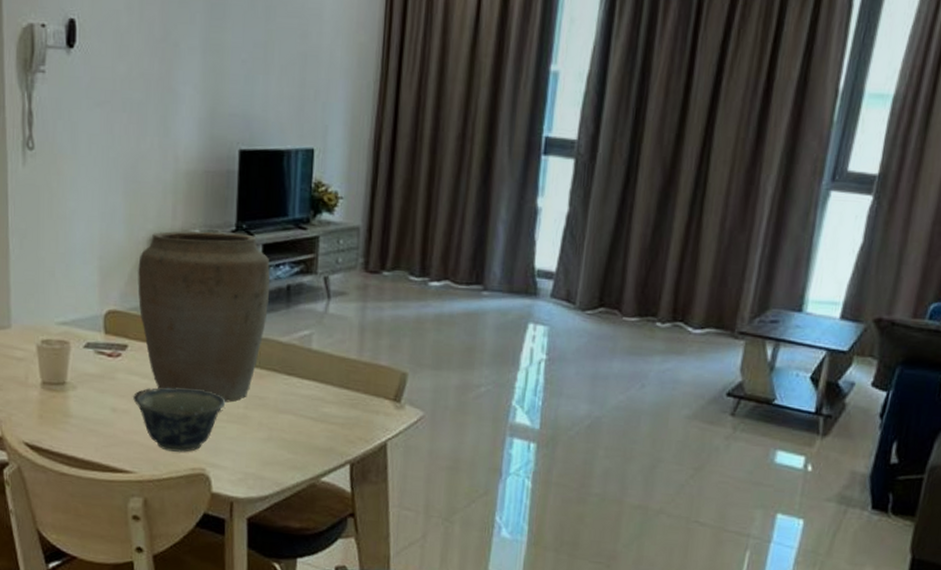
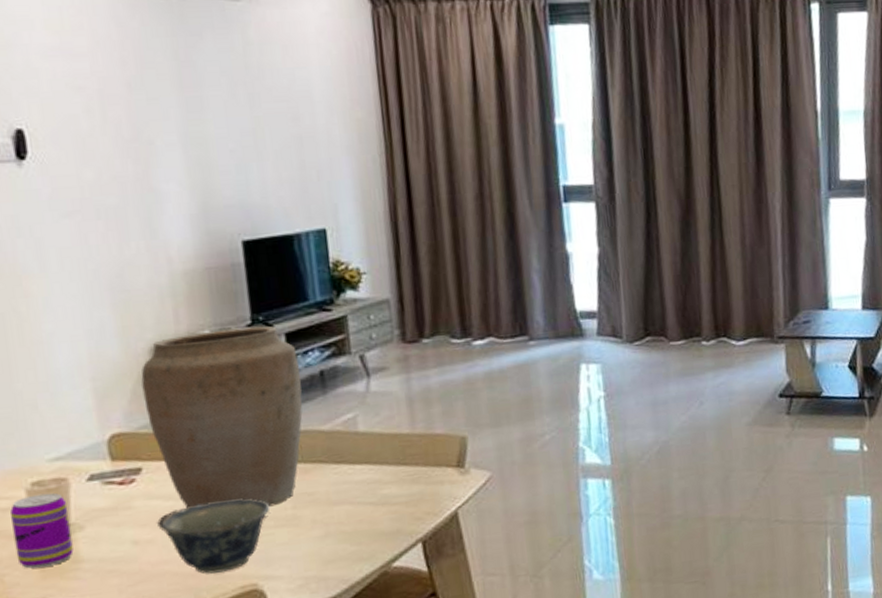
beverage can: none [22,351,66,415] -> present [9,493,74,569]

